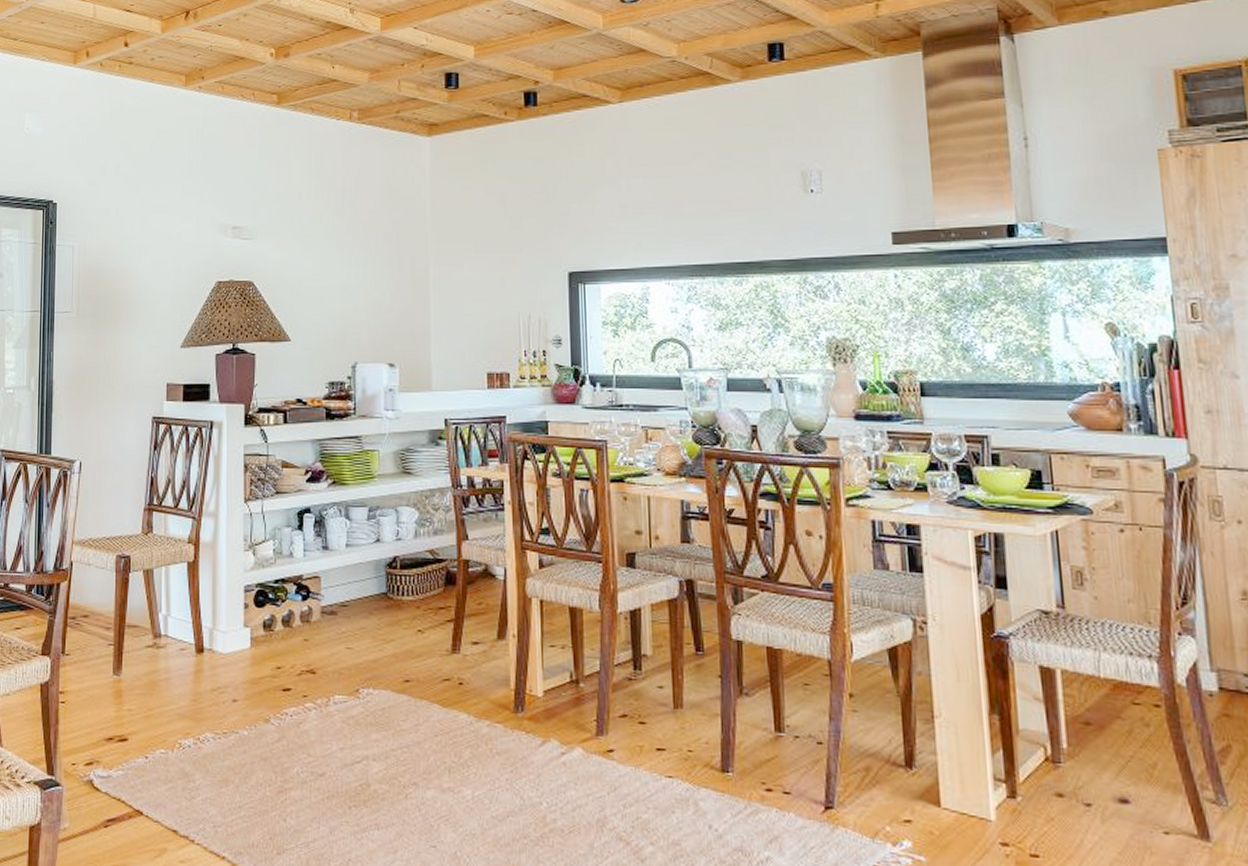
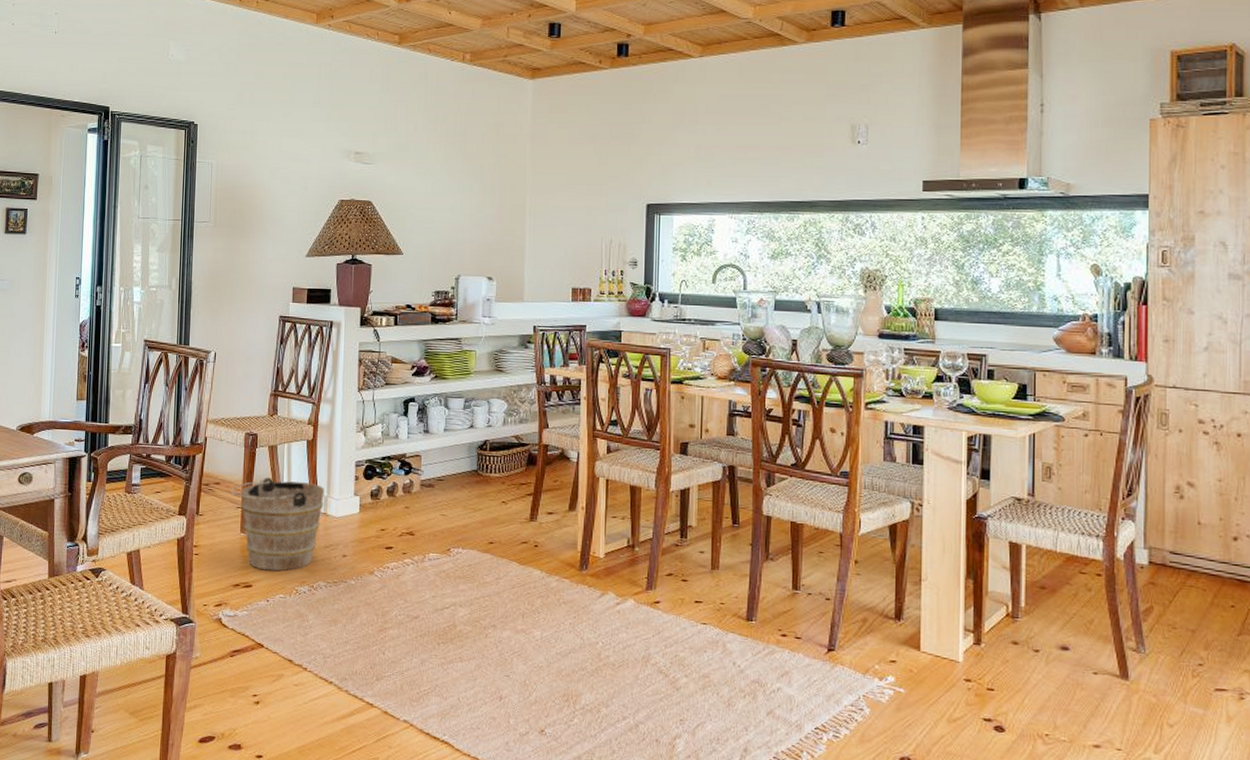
bucket: none [101,608,209,721] -> present [231,477,325,572]

